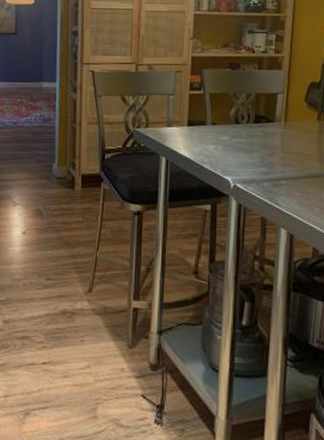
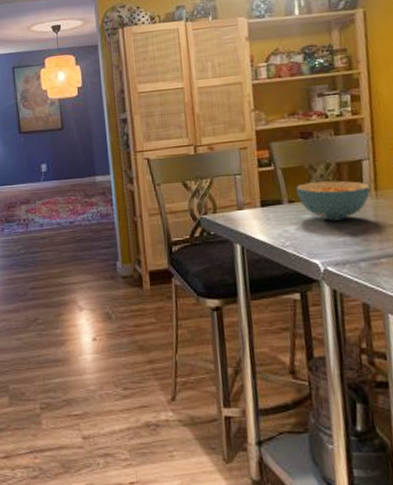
cereal bowl: none [219,108,280,144] -> present [296,180,370,221]

